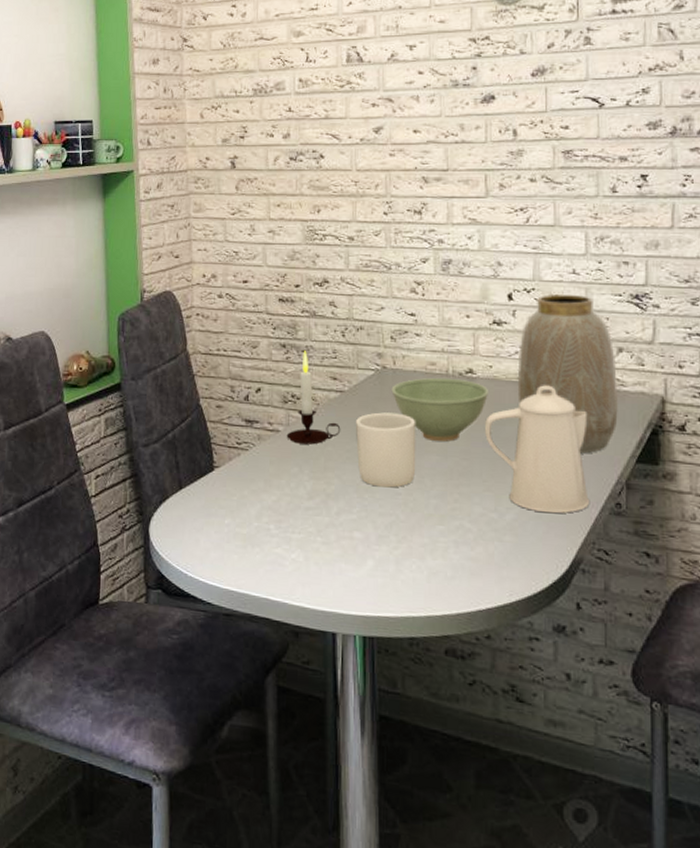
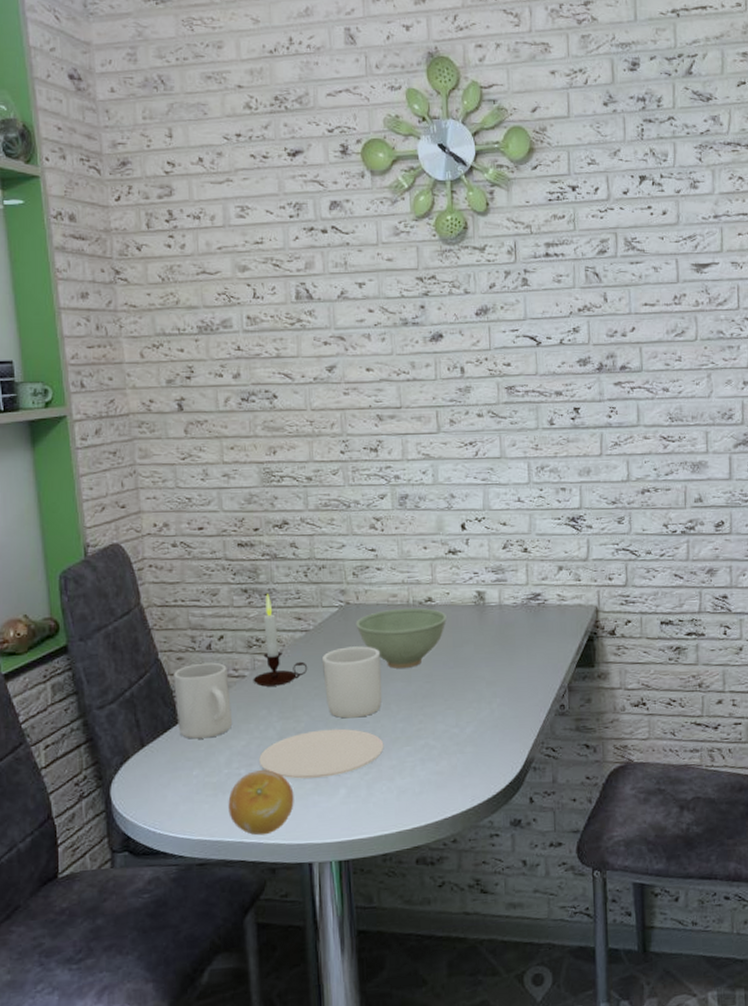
cup: none [212,413,264,489] -> present [173,662,232,739]
fruit: none [256,527,321,596] -> present [228,769,294,836]
plate: none [288,495,416,546] -> present [259,728,384,779]
teapot: present [484,385,590,514] -> none [444,606,539,722]
vase: present [517,294,618,454] -> none [472,521,560,665]

